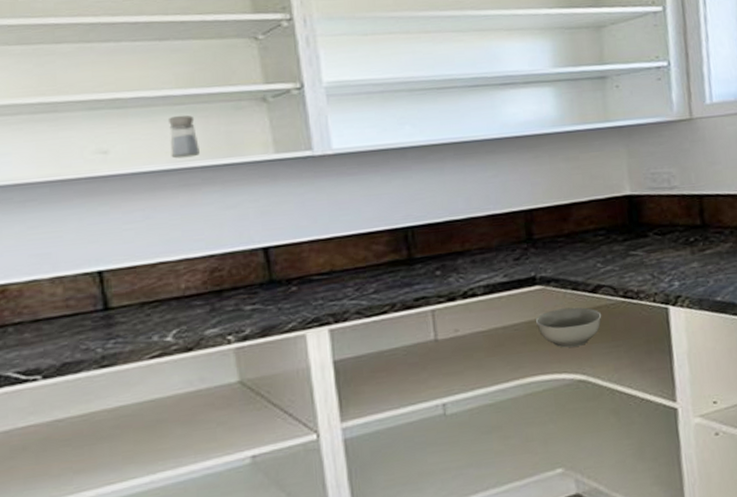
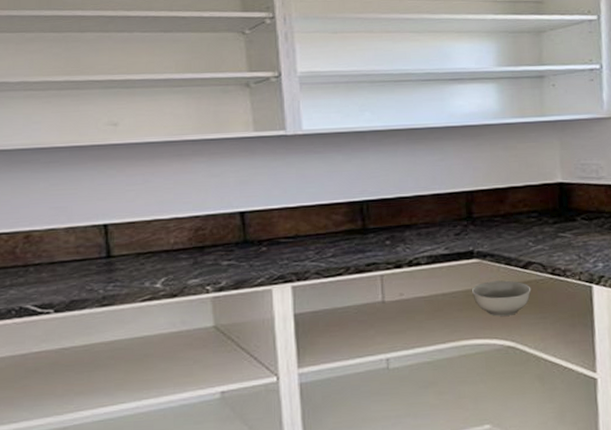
salt shaker: present [167,115,200,159] -> none [167,95,192,132]

